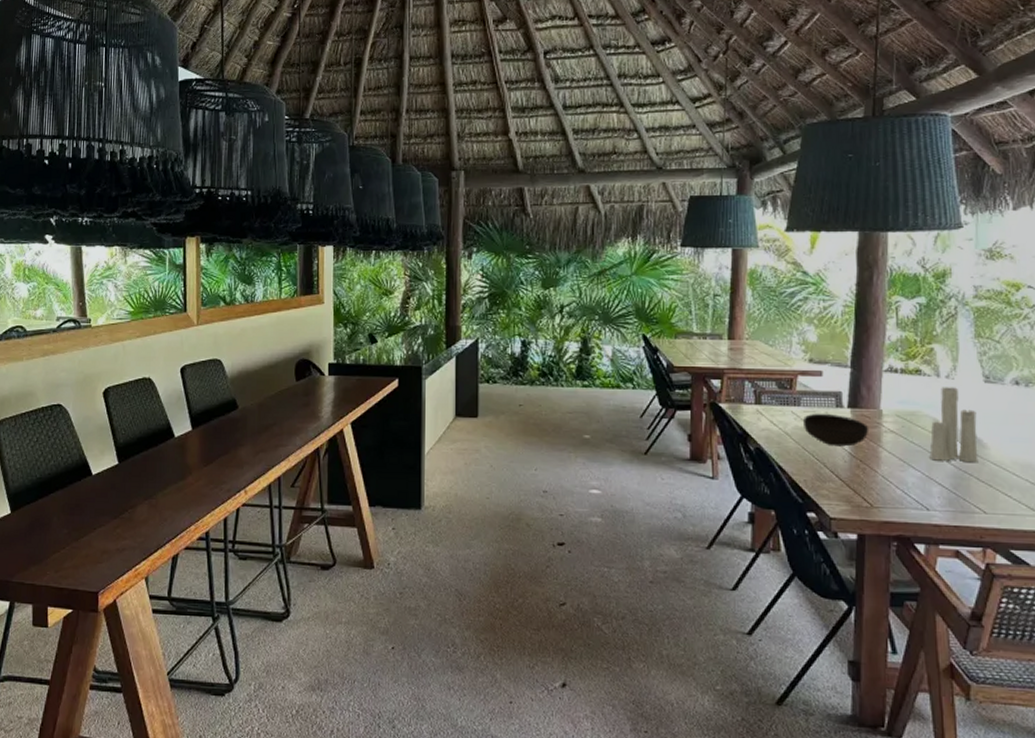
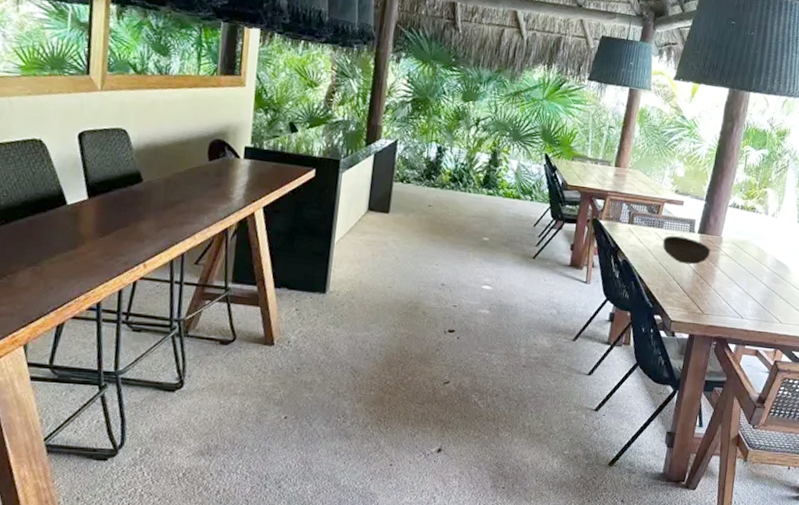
candle: present [929,380,979,463] -> none [750,218,788,284]

